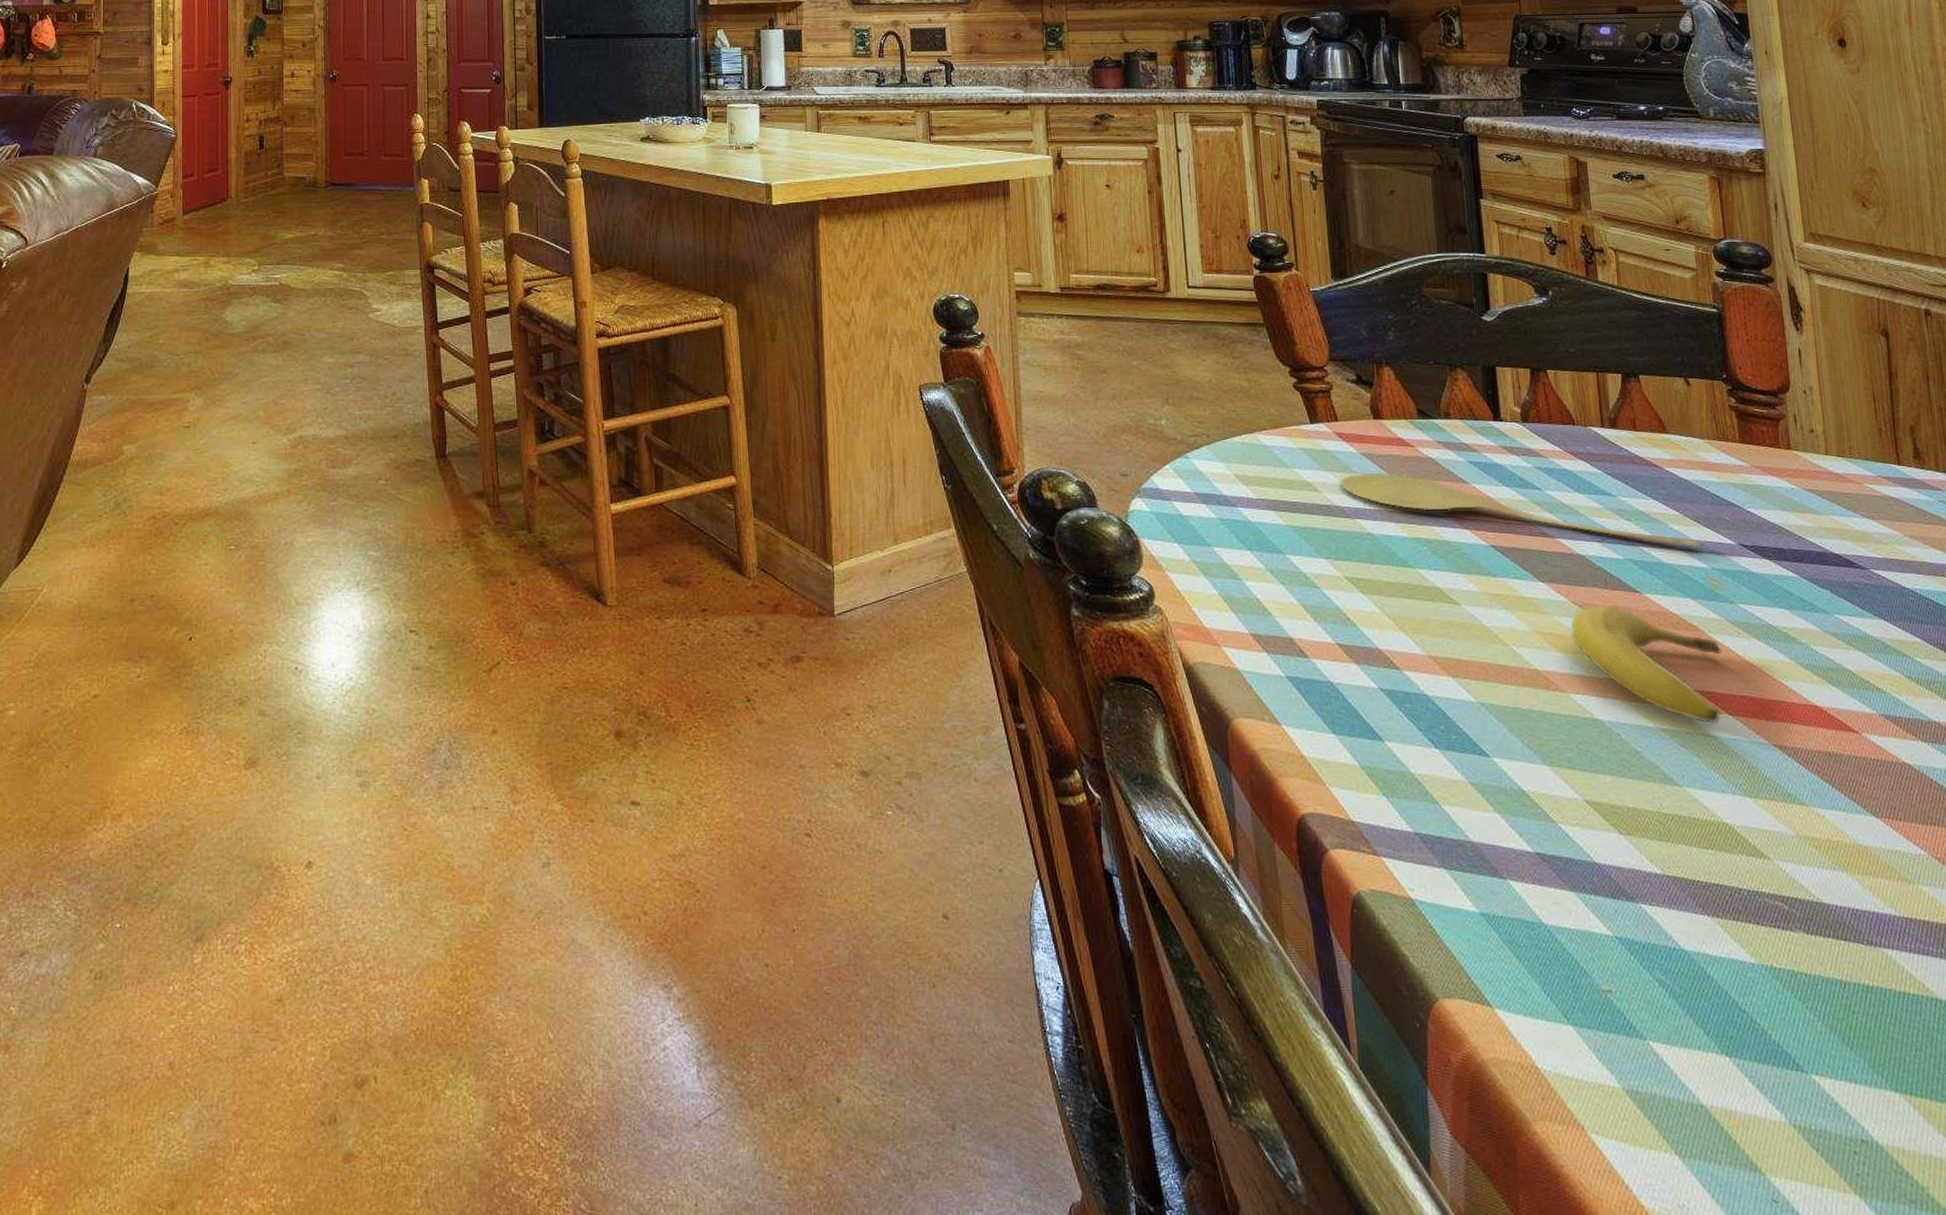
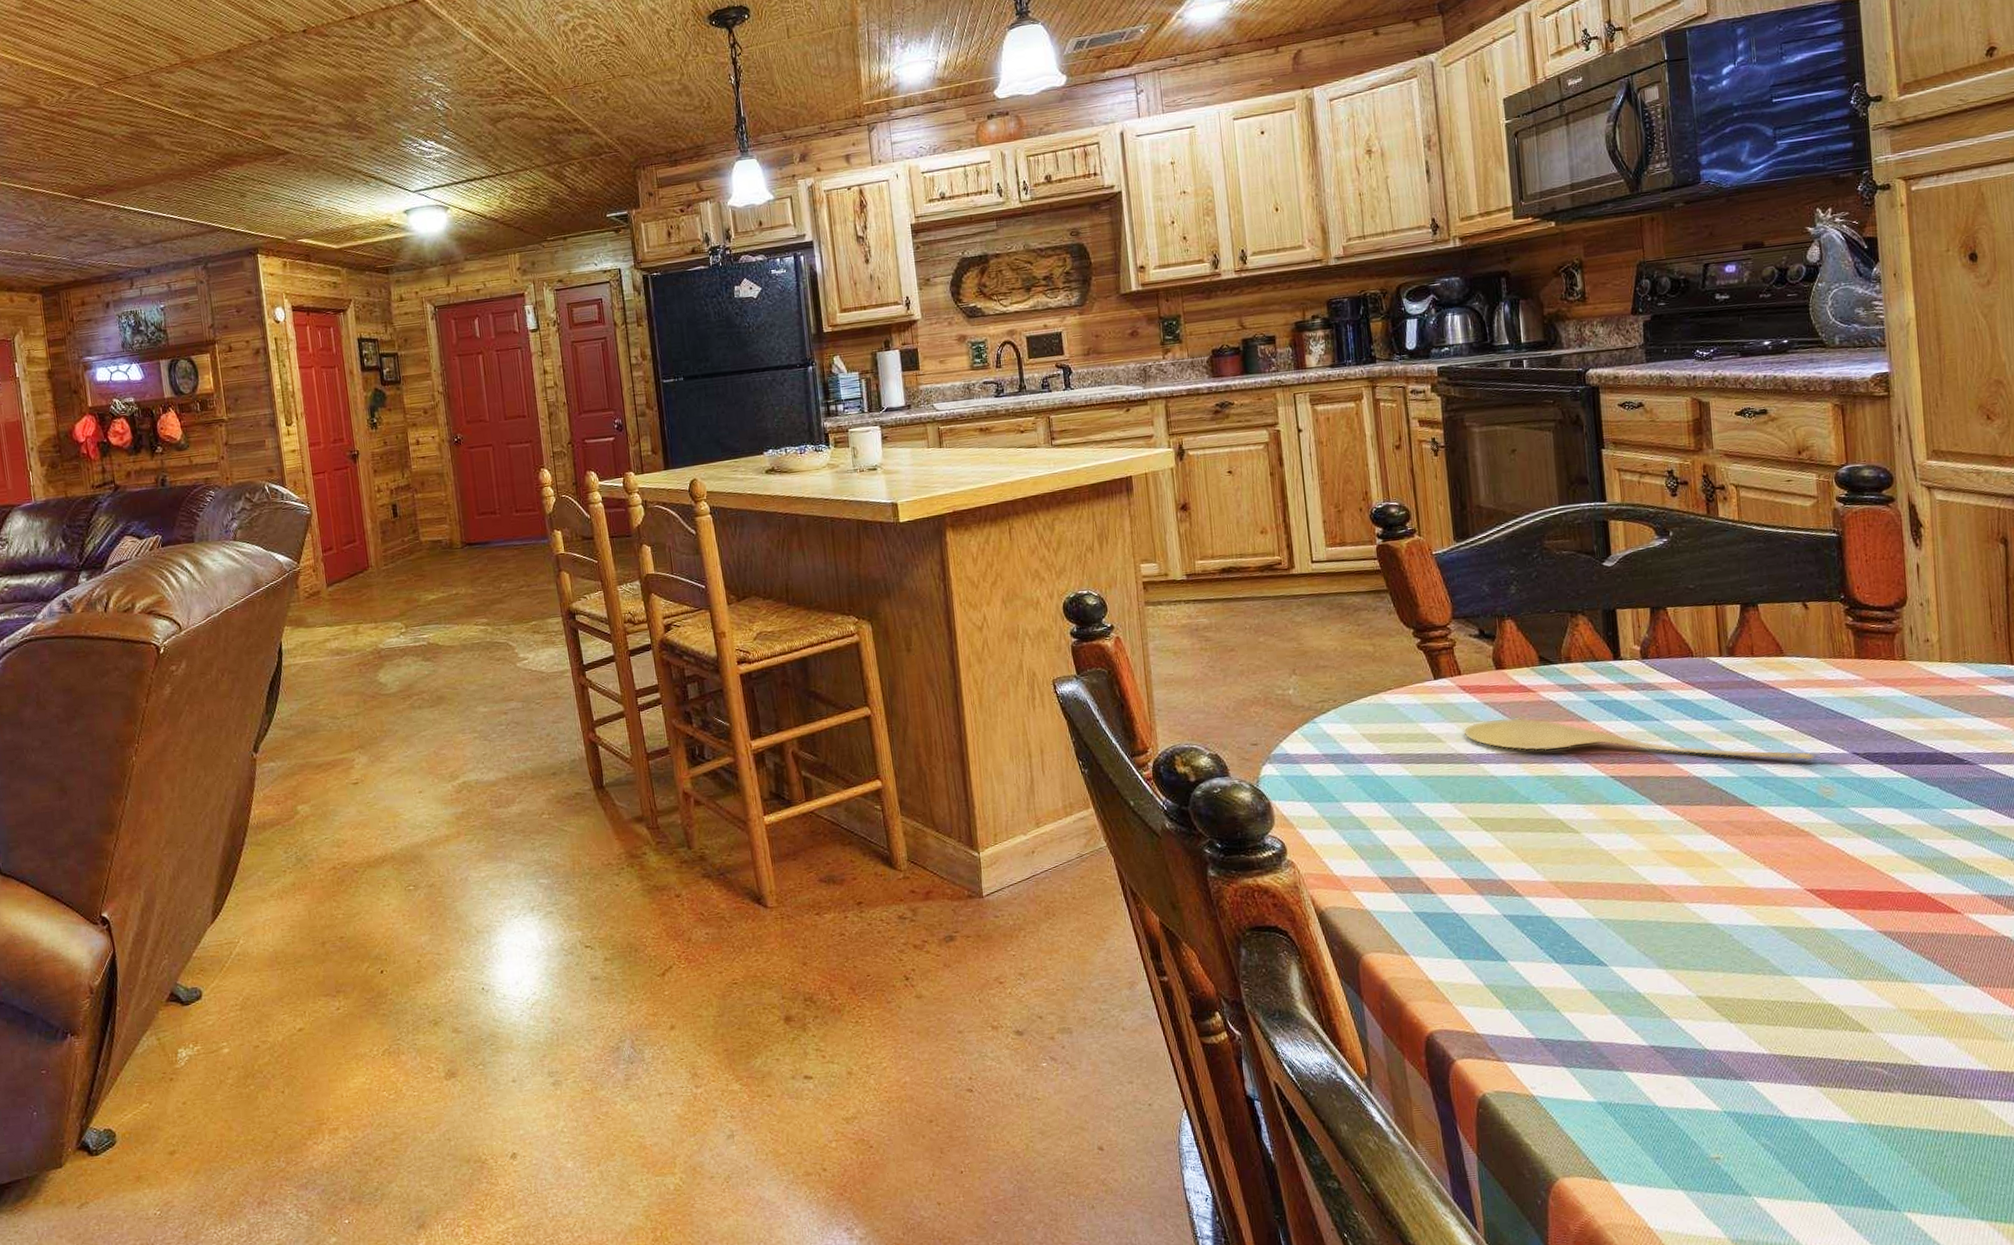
fruit: present [1569,604,1723,725] -> none [1685,819,1833,919]

